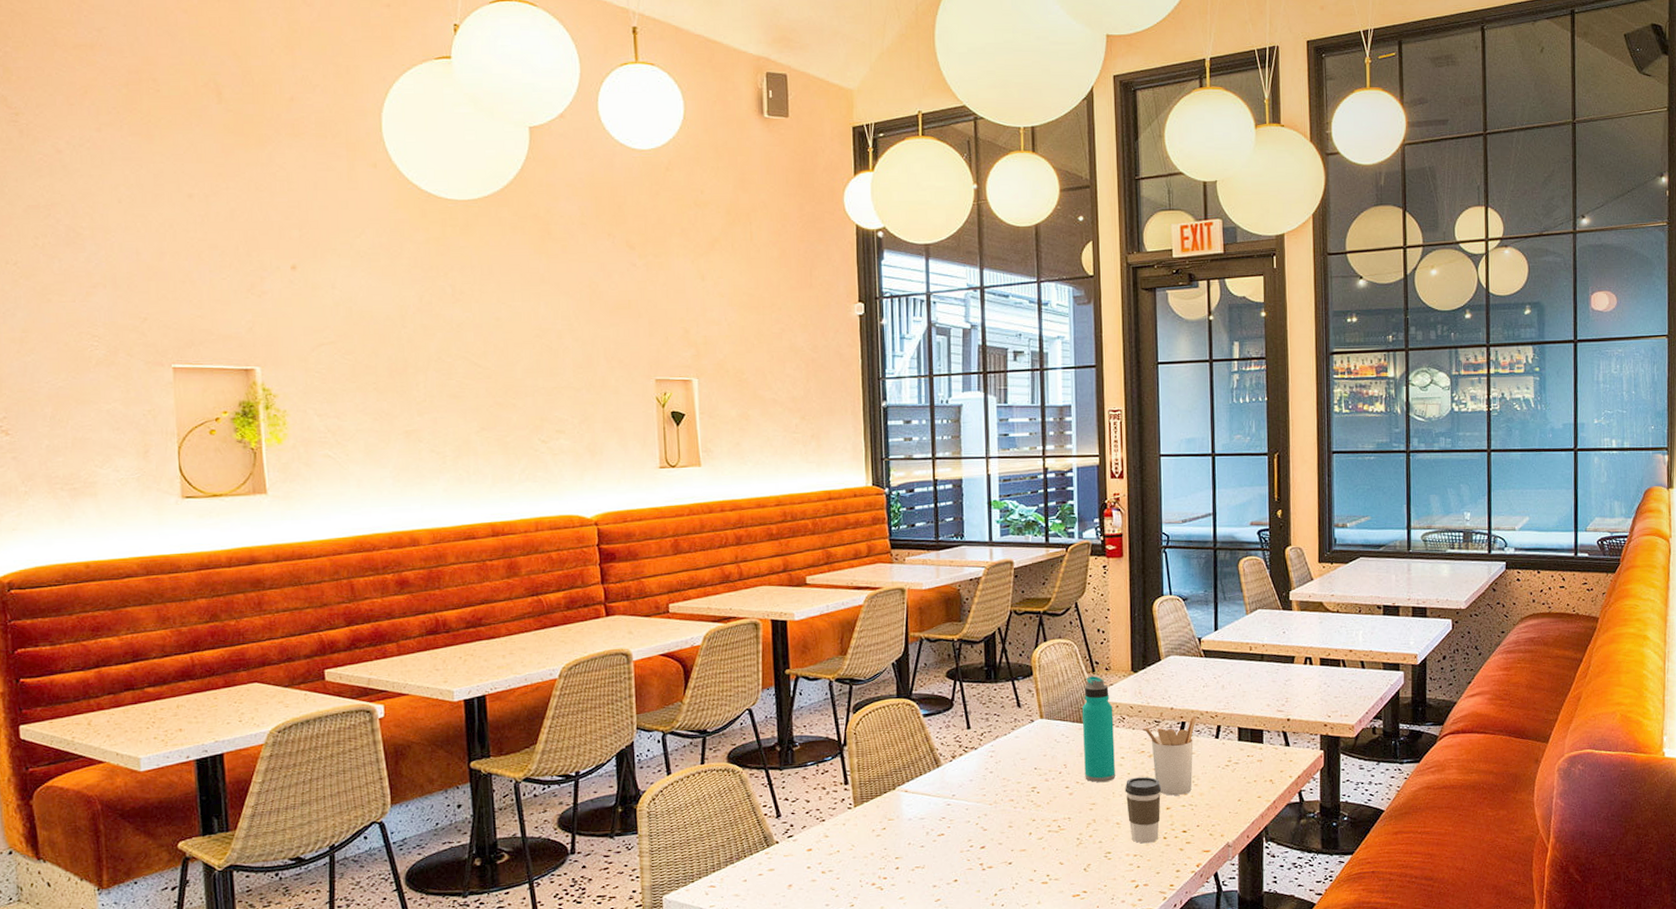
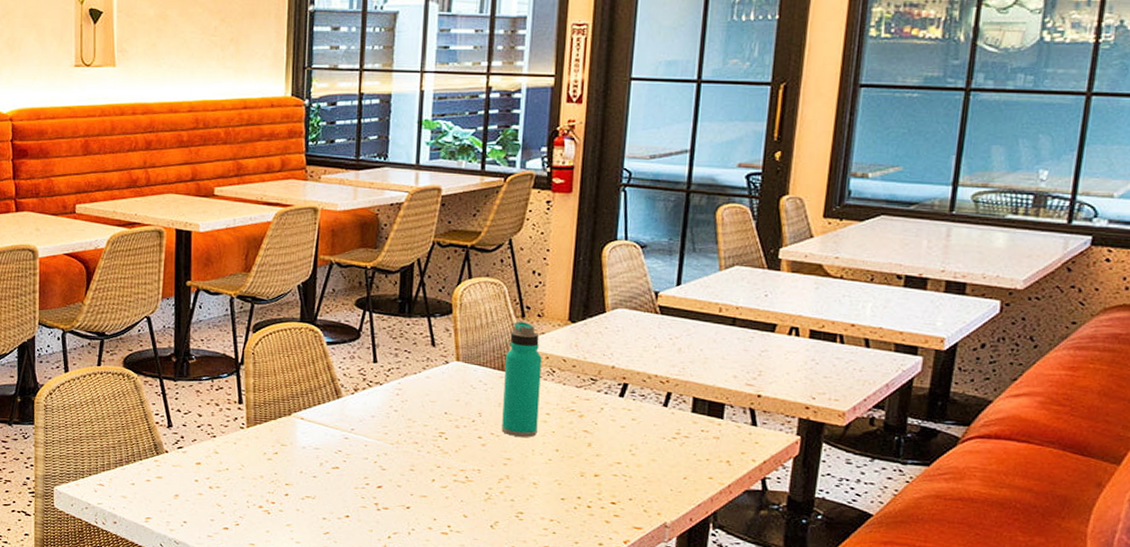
coffee cup: present [1125,777,1162,844] -> none [547,437,591,510]
utensil holder: present [1143,715,1196,796] -> none [575,378,642,463]

